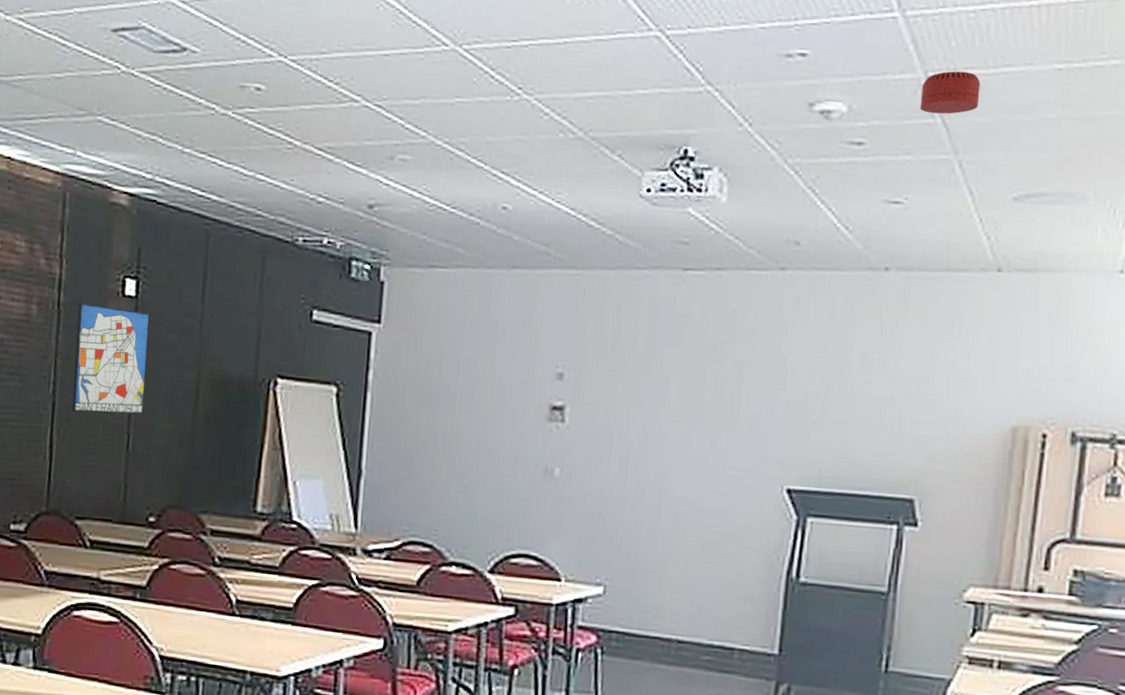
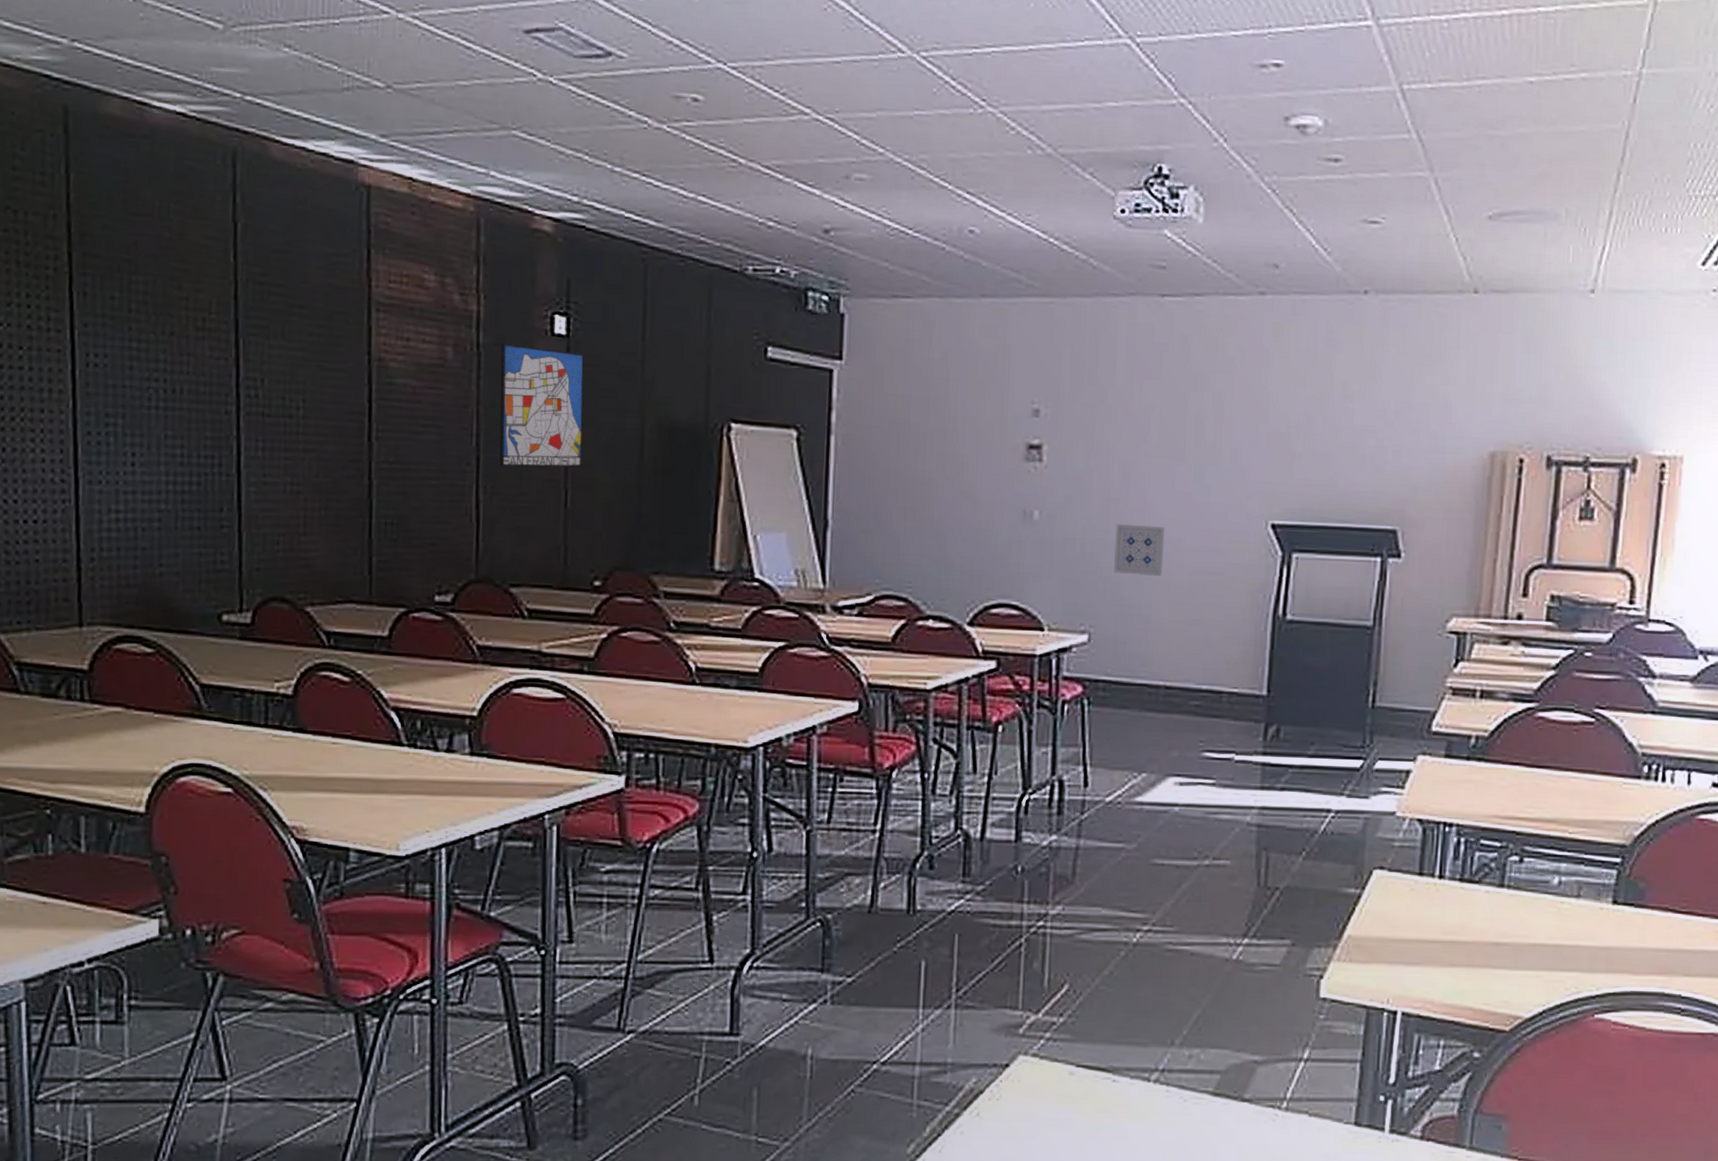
wall art: none [630,483,682,535] -> present [1114,523,1166,576]
smoke detector: present [920,71,981,114] -> none [1395,83,1455,129]

